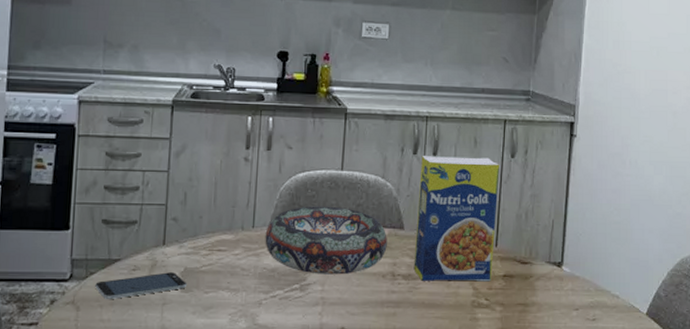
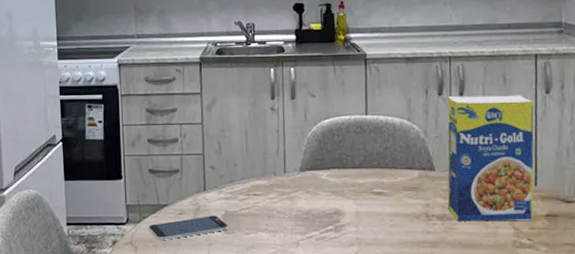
decorative bowl: present [265,206,387,275] -> none [297,150,419,216]

